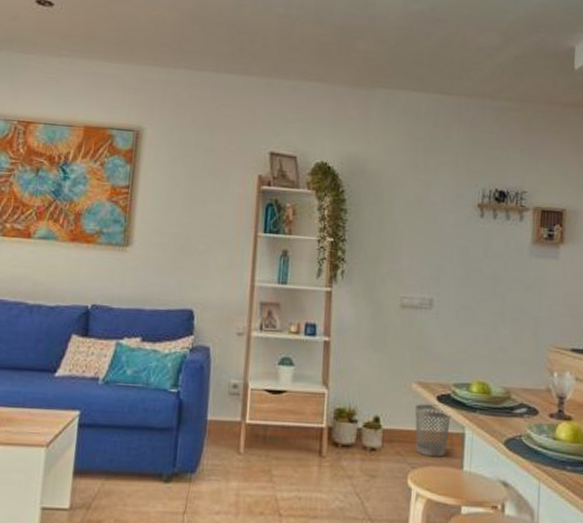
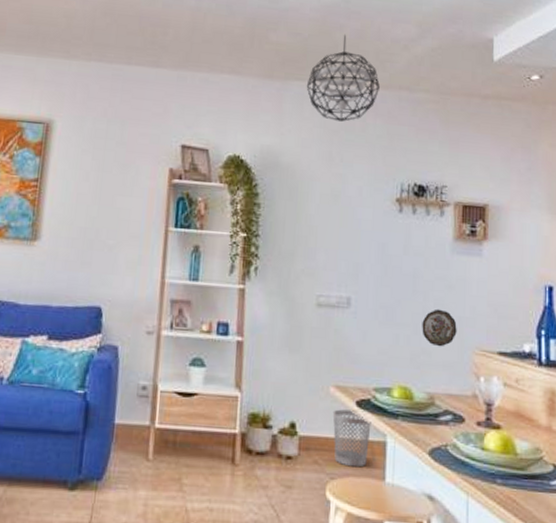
pendant light: none [392,42,464,129] -> present [306,34,380,122]
decorative plate: none [500,309,533,345] -> present [422,308,457,347]

